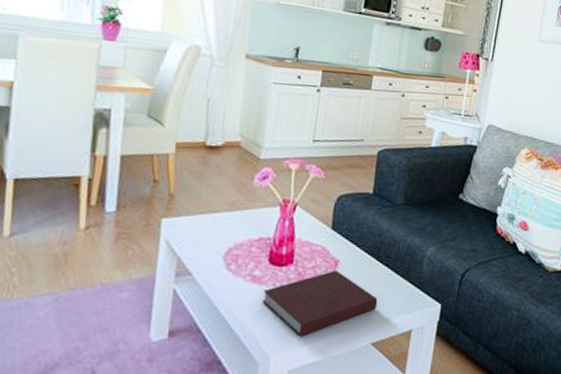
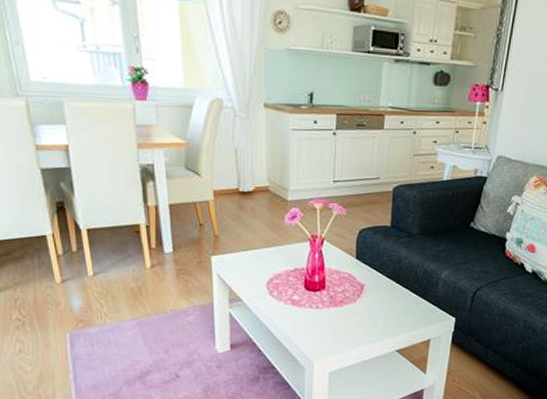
notebook: present [262,270,378,337] -> none [302,292,400,347]

